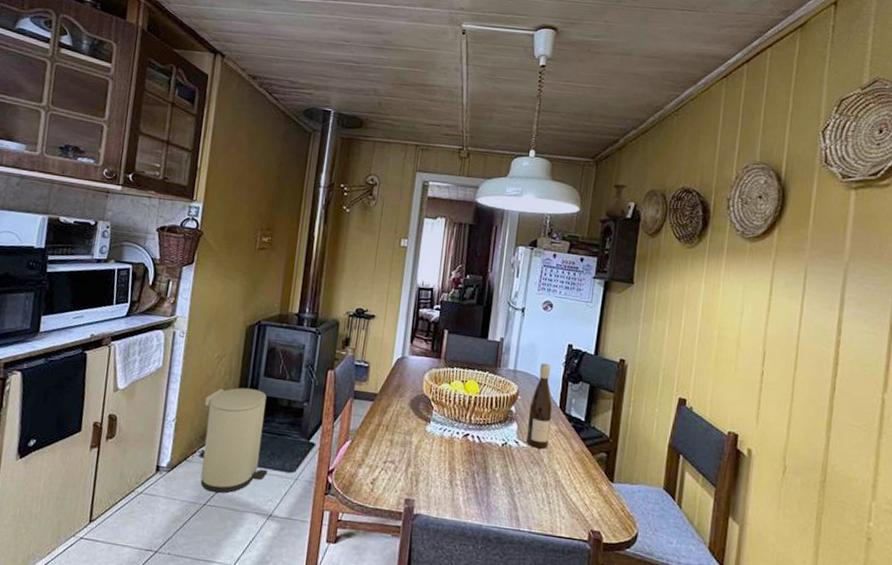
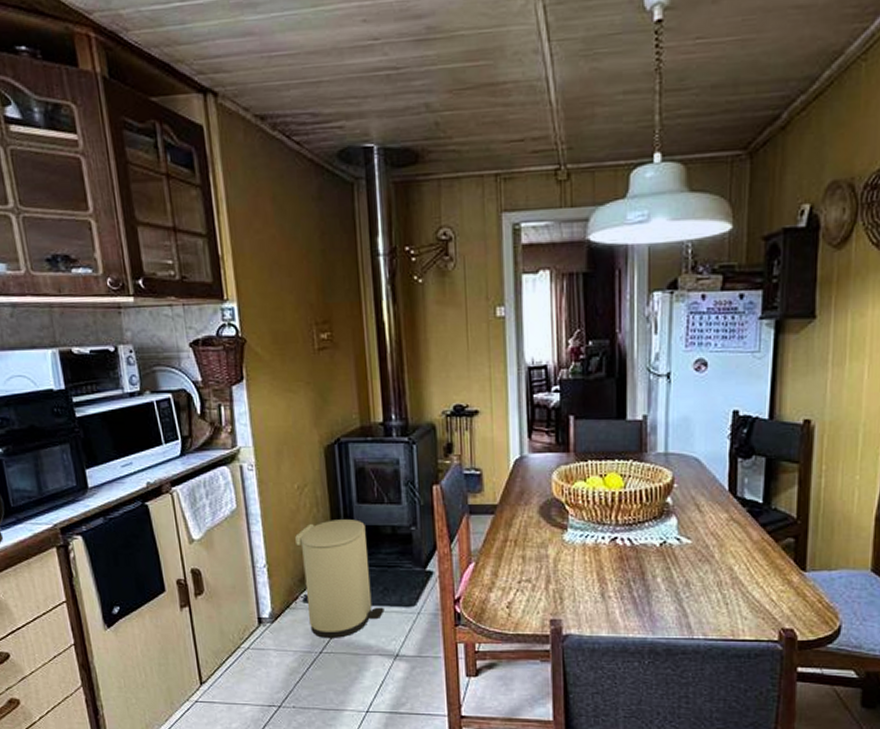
bottle: present [525,362,553,449] -> none [689,438,720,543]
vase: present [604,184,629,224] -> none [767,181,802,238]

